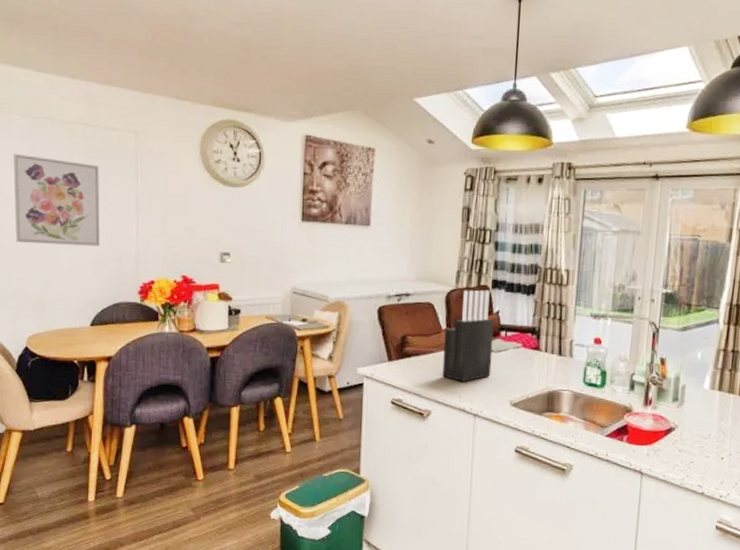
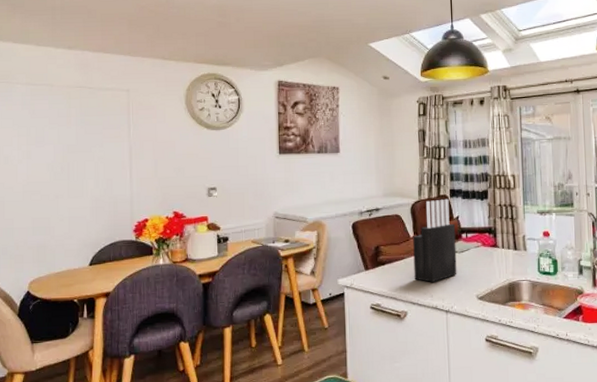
wall art: present [13,153,100,247] -> none [15,117,97,196]

